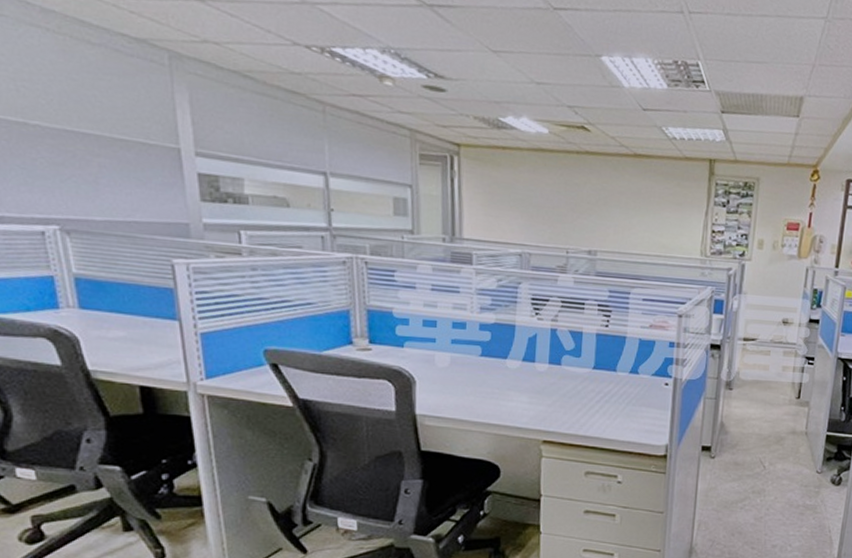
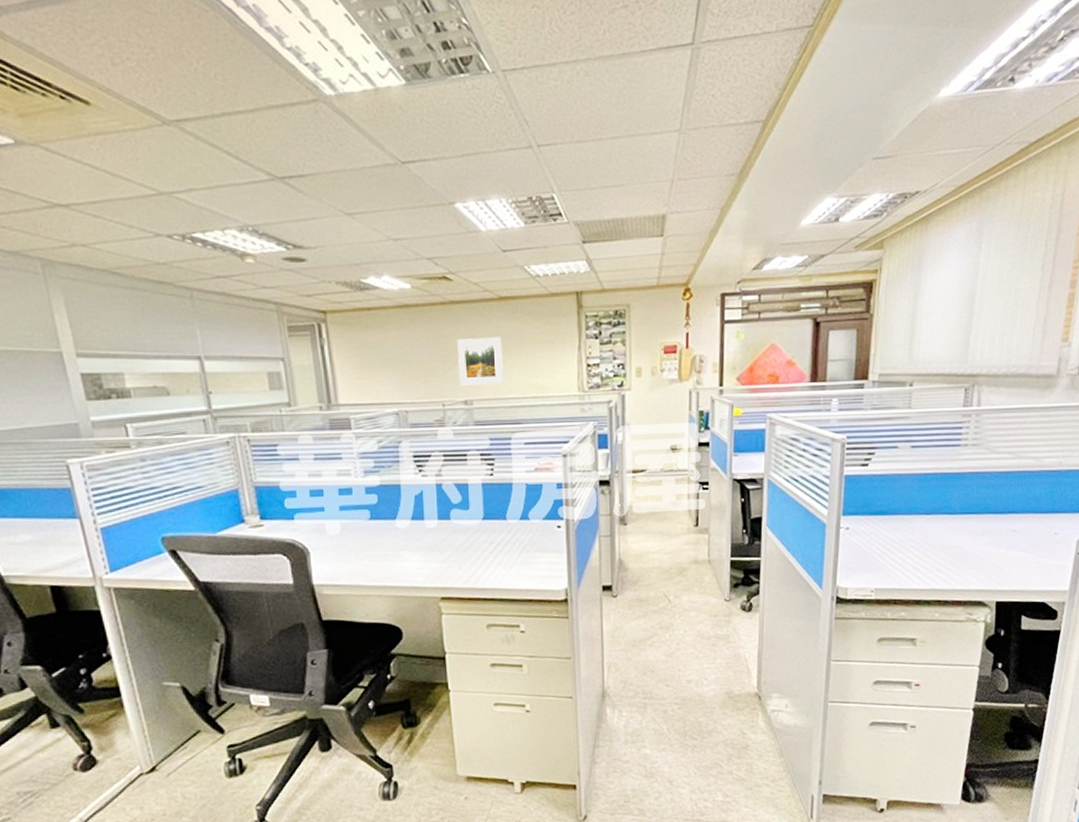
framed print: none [585,189,632,238] -> present [457,336,504,386]

